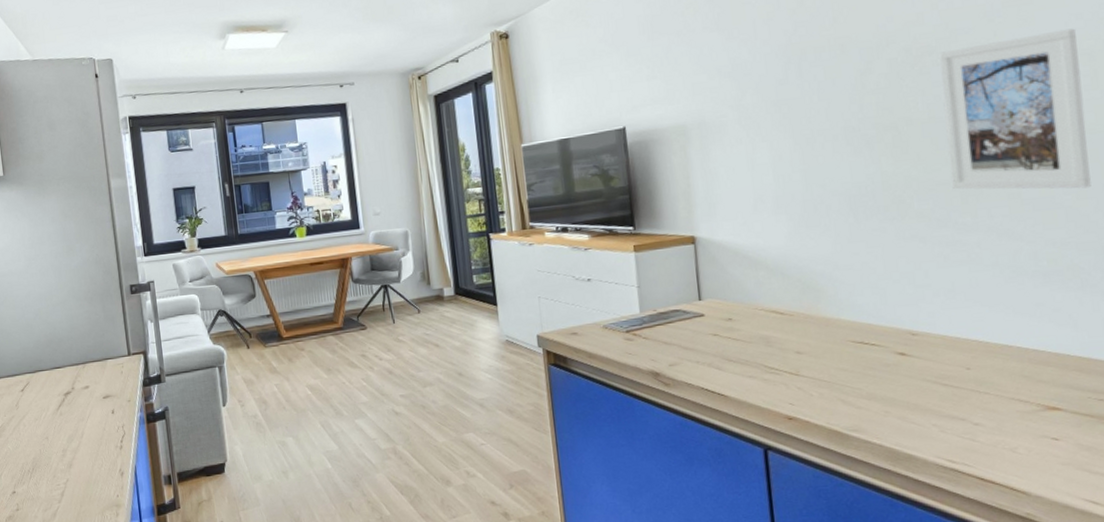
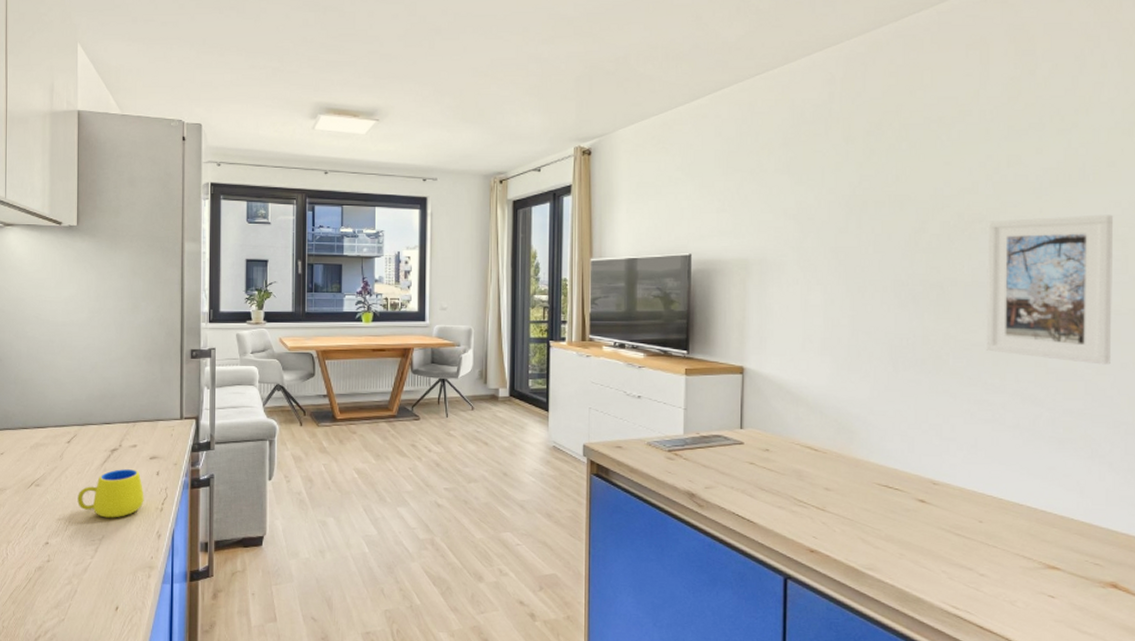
mug: none [37,410,103,461] -> present [77,469,144,518]

